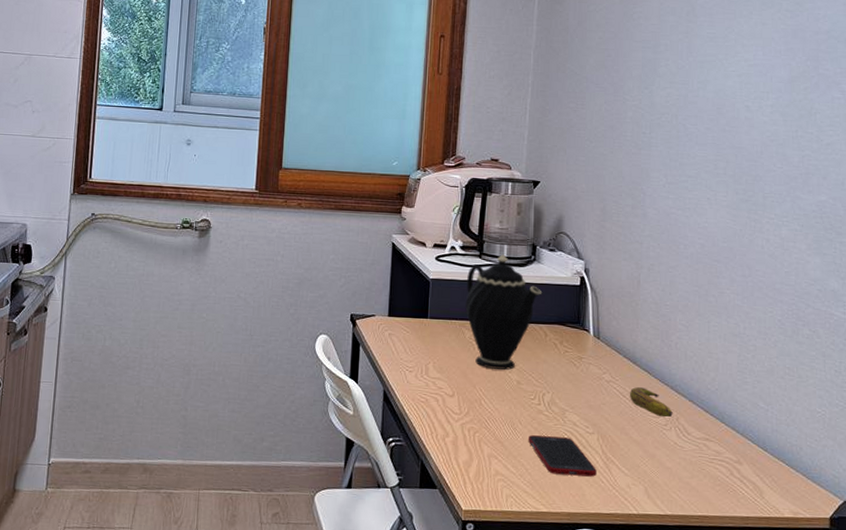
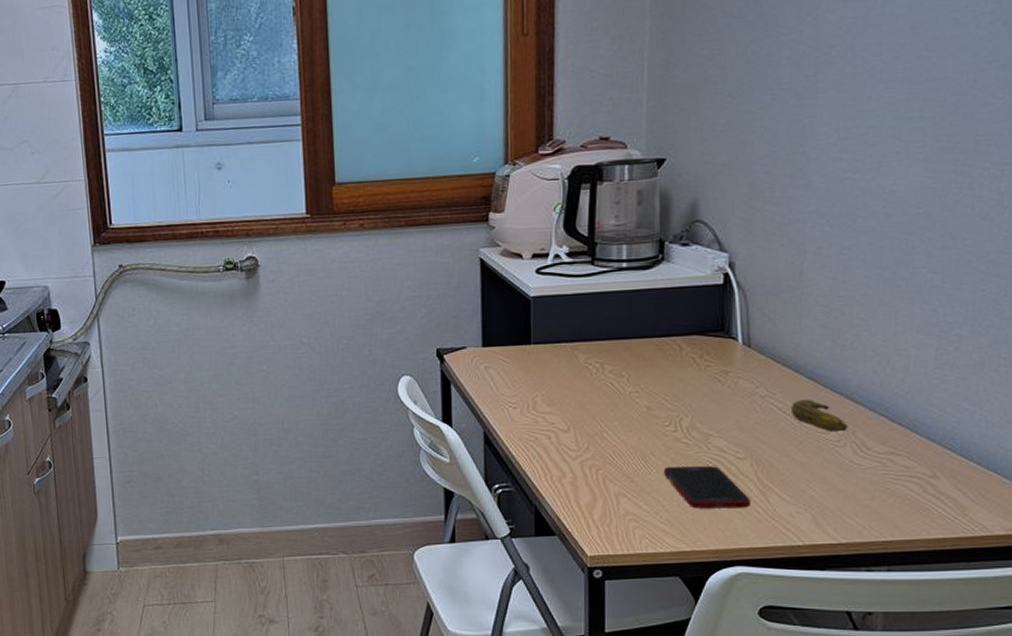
teapot: present [465,254,543,370] -> none [577,256,675,395]

